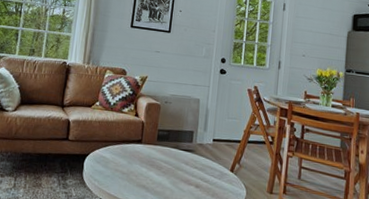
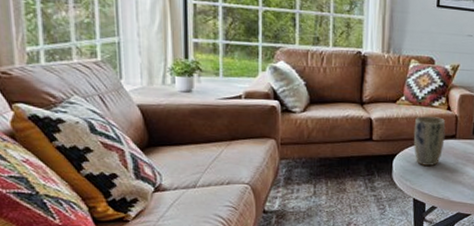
plant pot: none [103,120,133,168] -> present [413,116,446,167]

